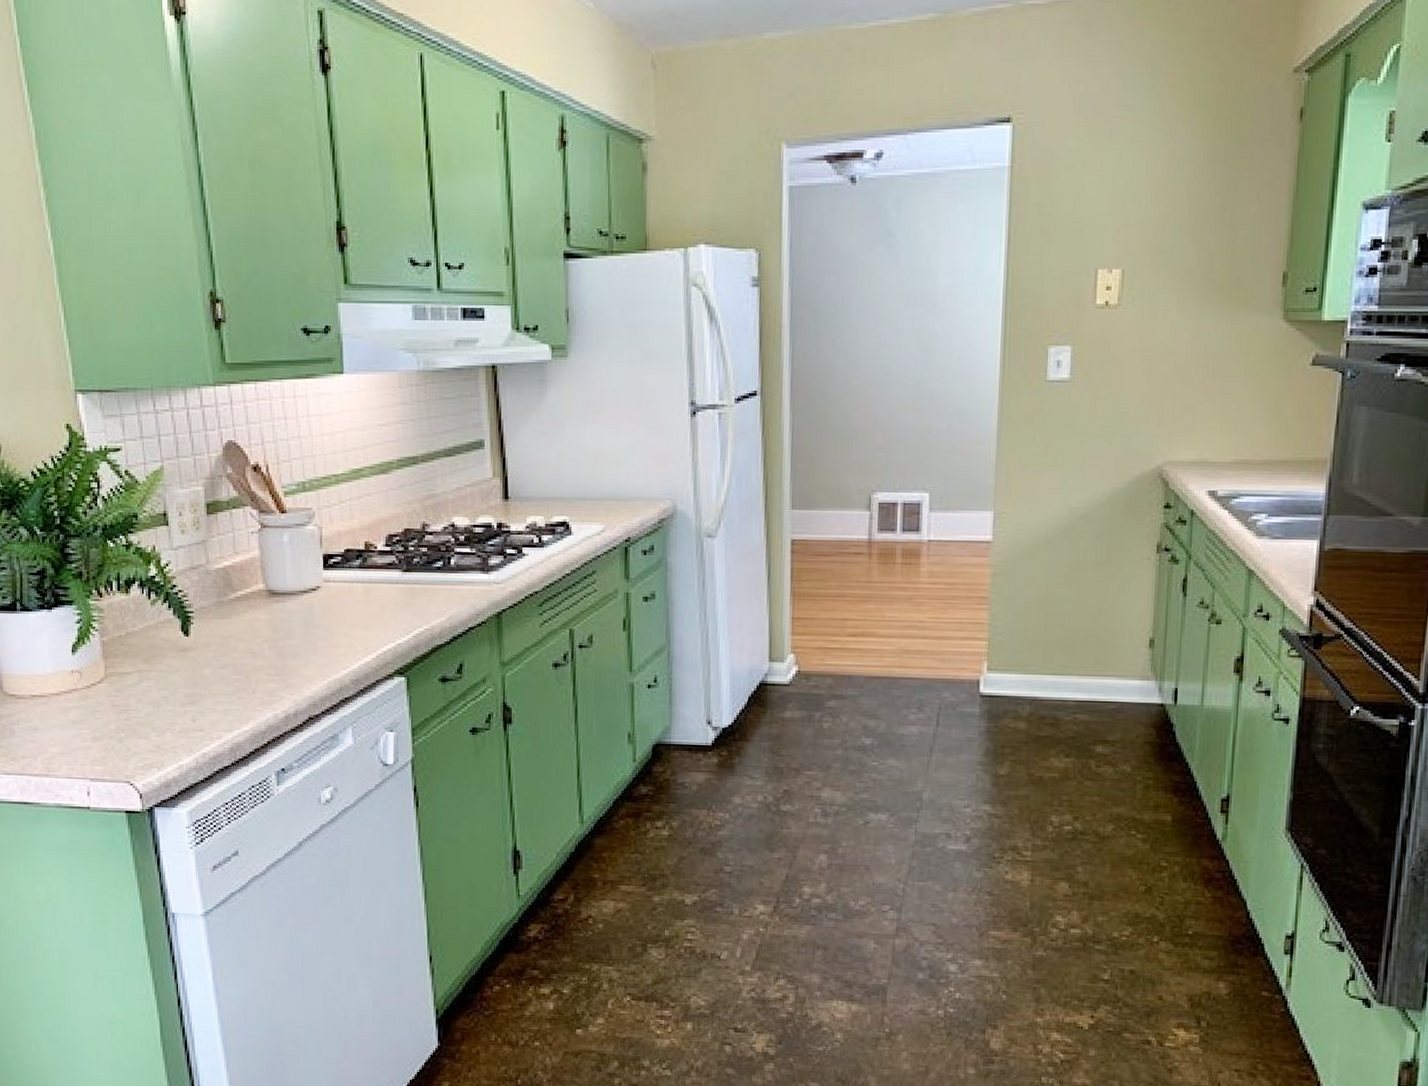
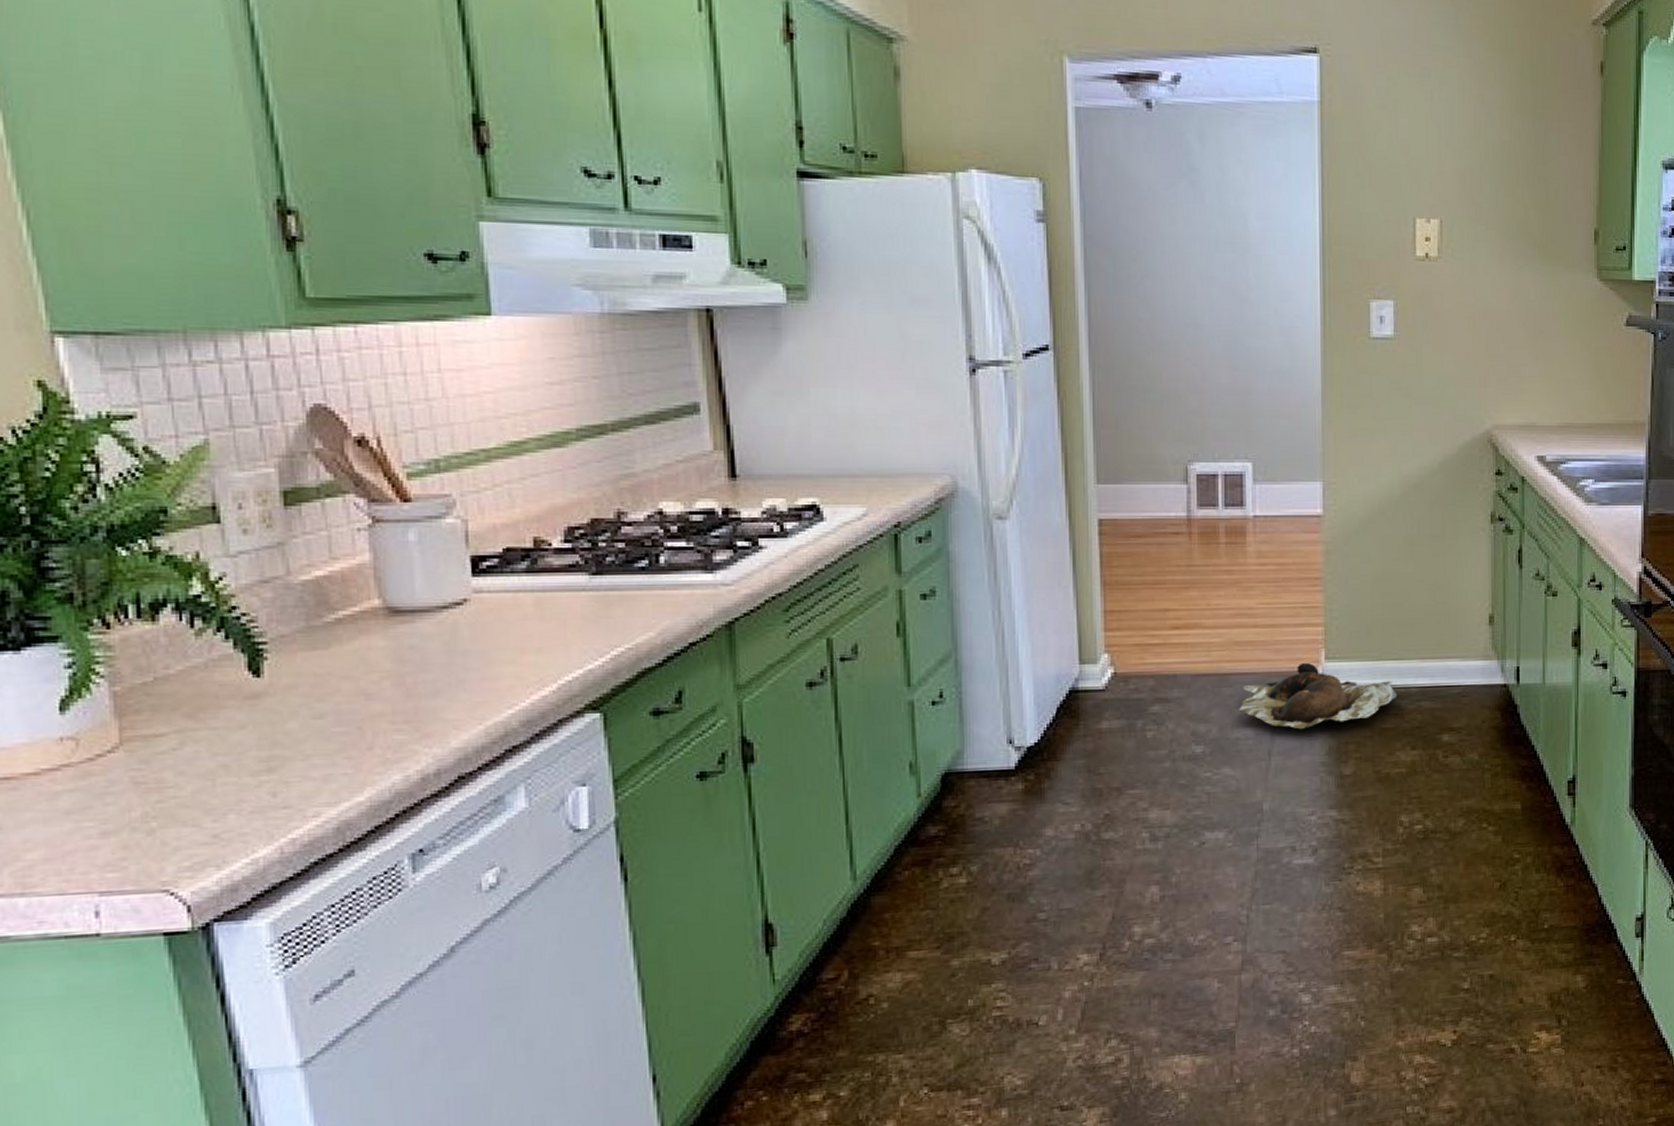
dog bed: none [906,673,1055,731] -> present [1239,663,1398,730]

